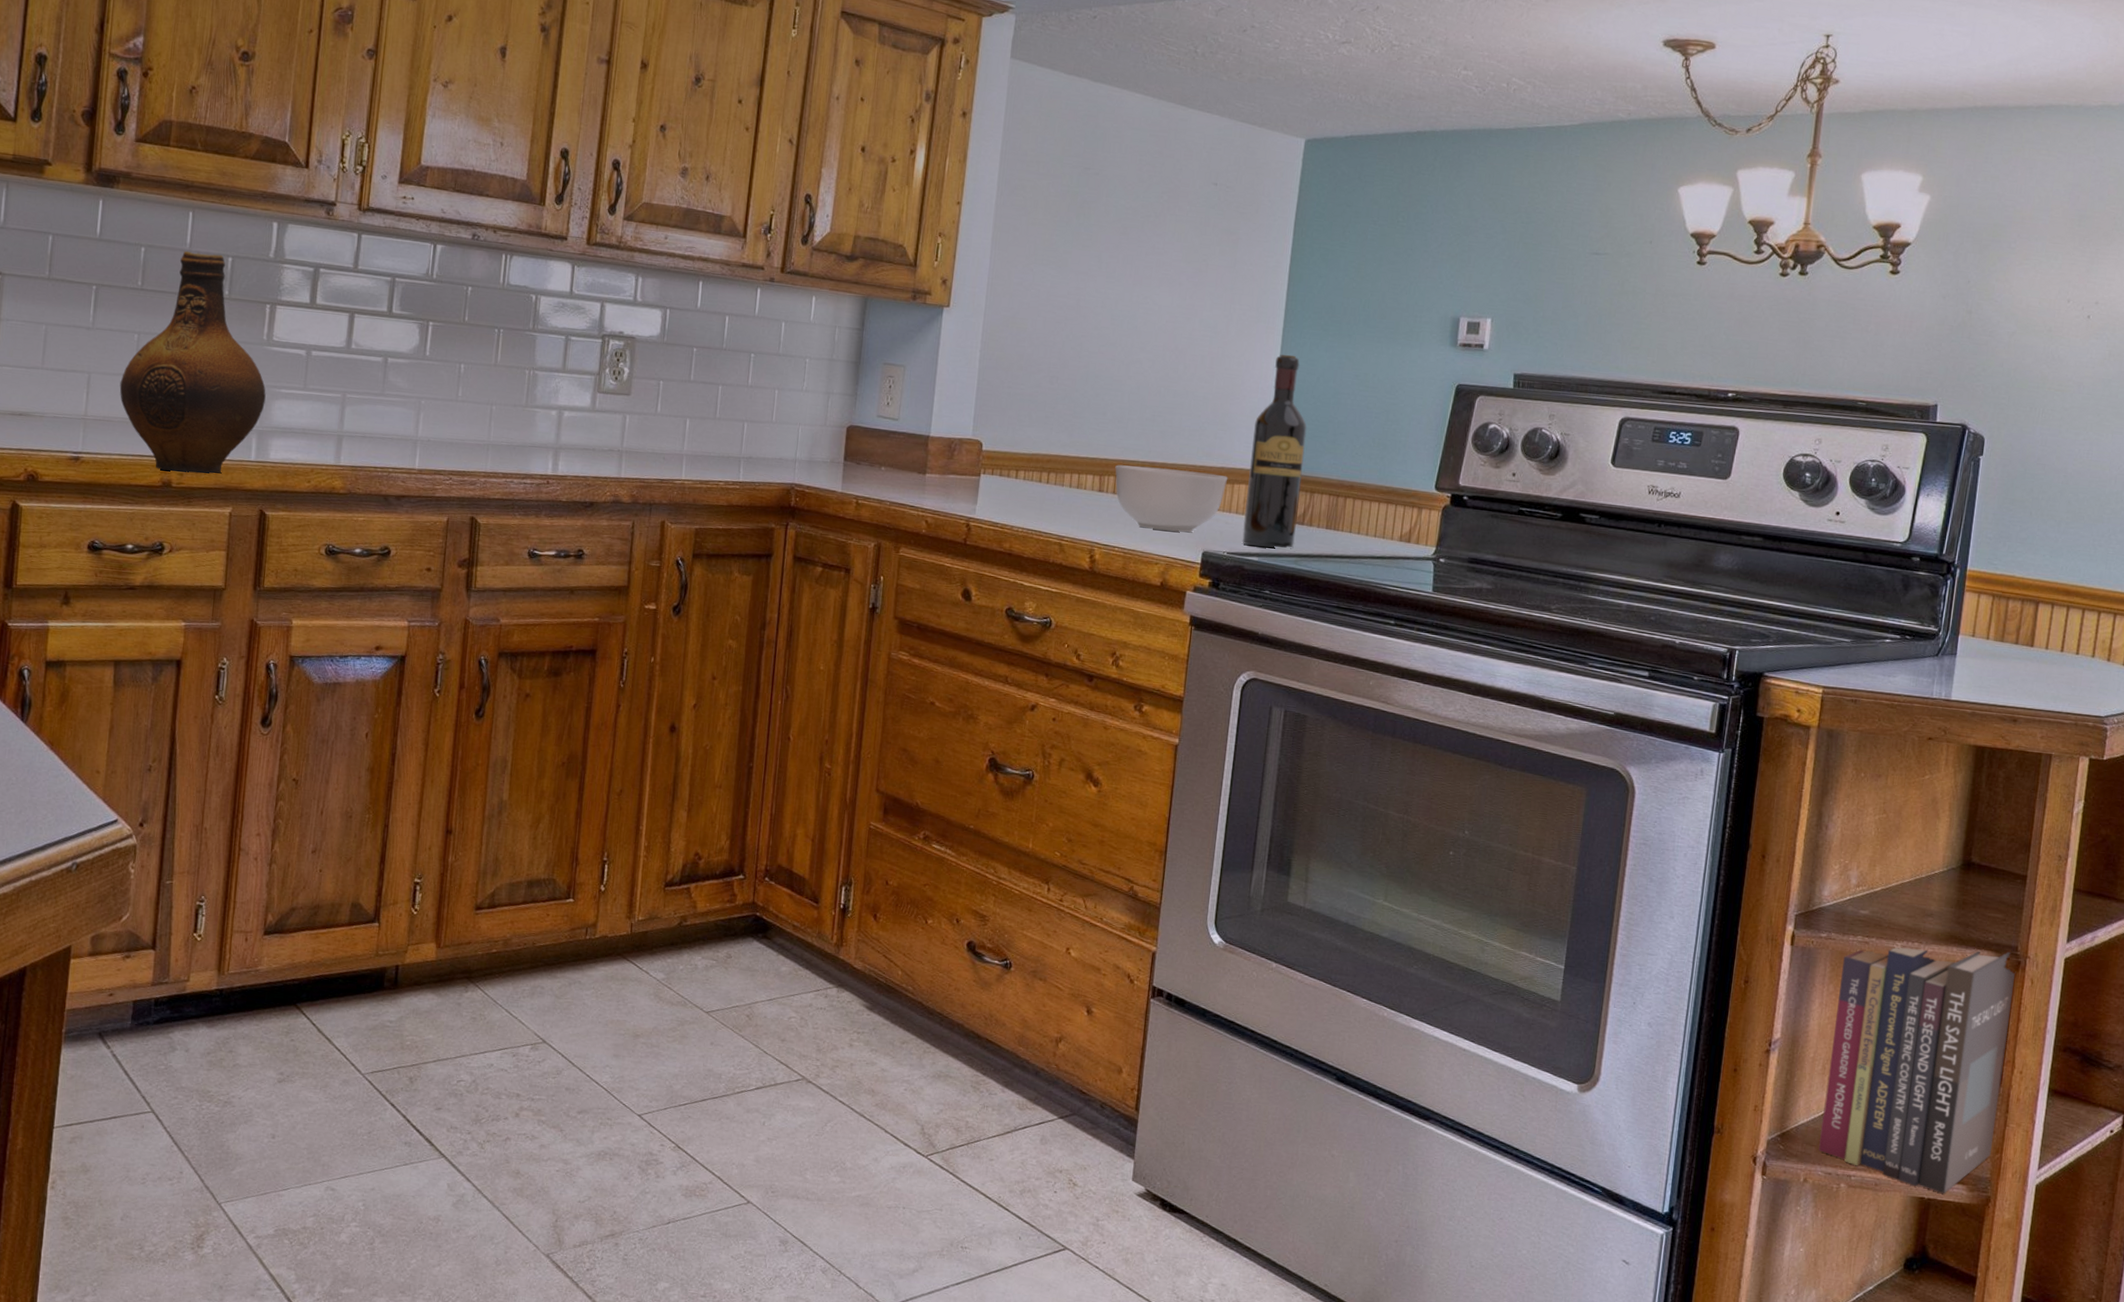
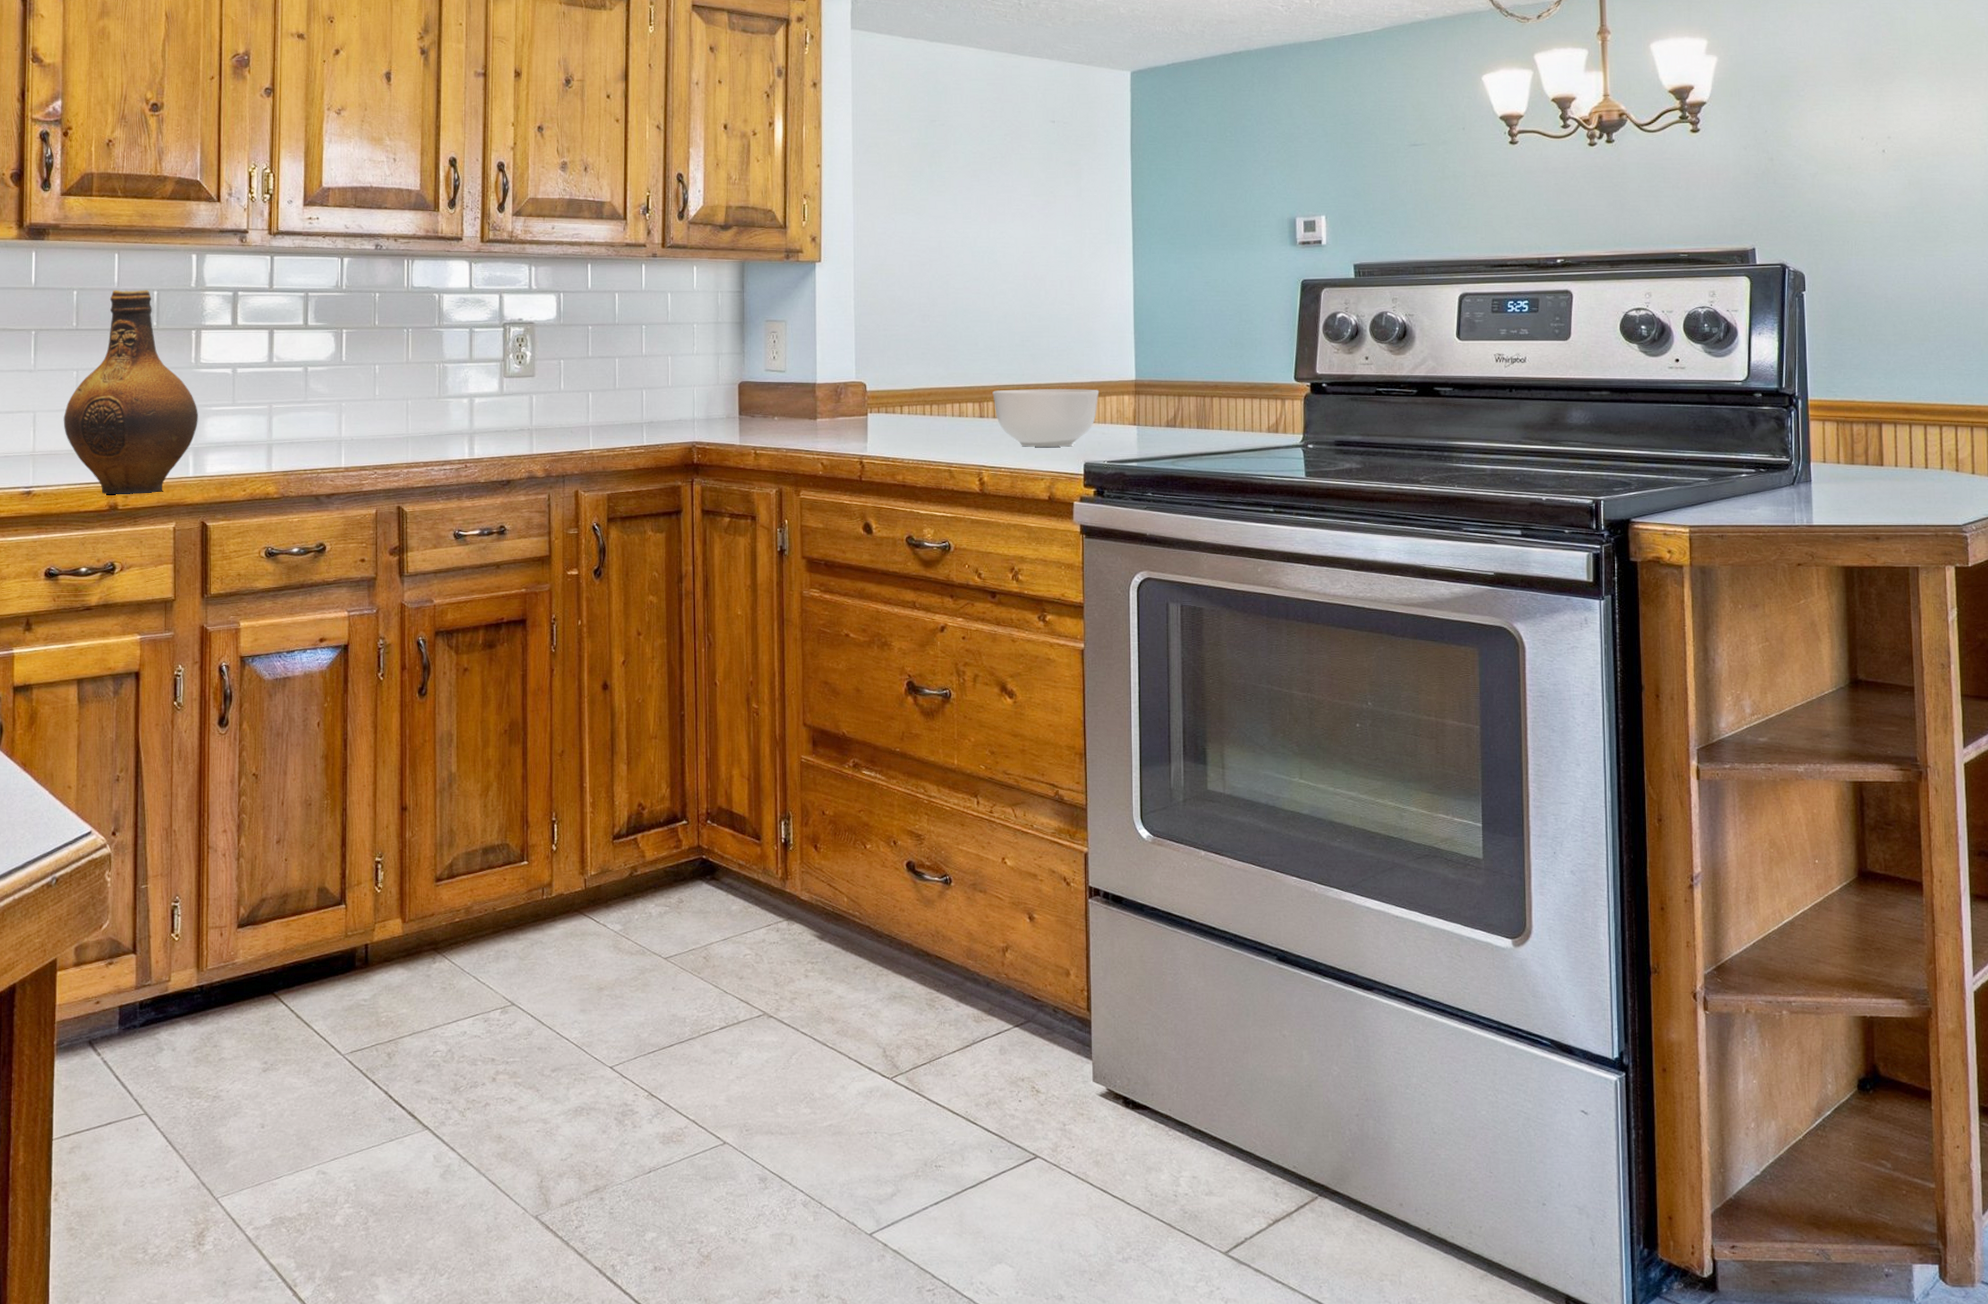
wine bottle: present [1242,354,1307,550] -> none [1117,270,1170,453]
books: present [1819,946,2015,1193] -> none [1749,763,1924,1010]

